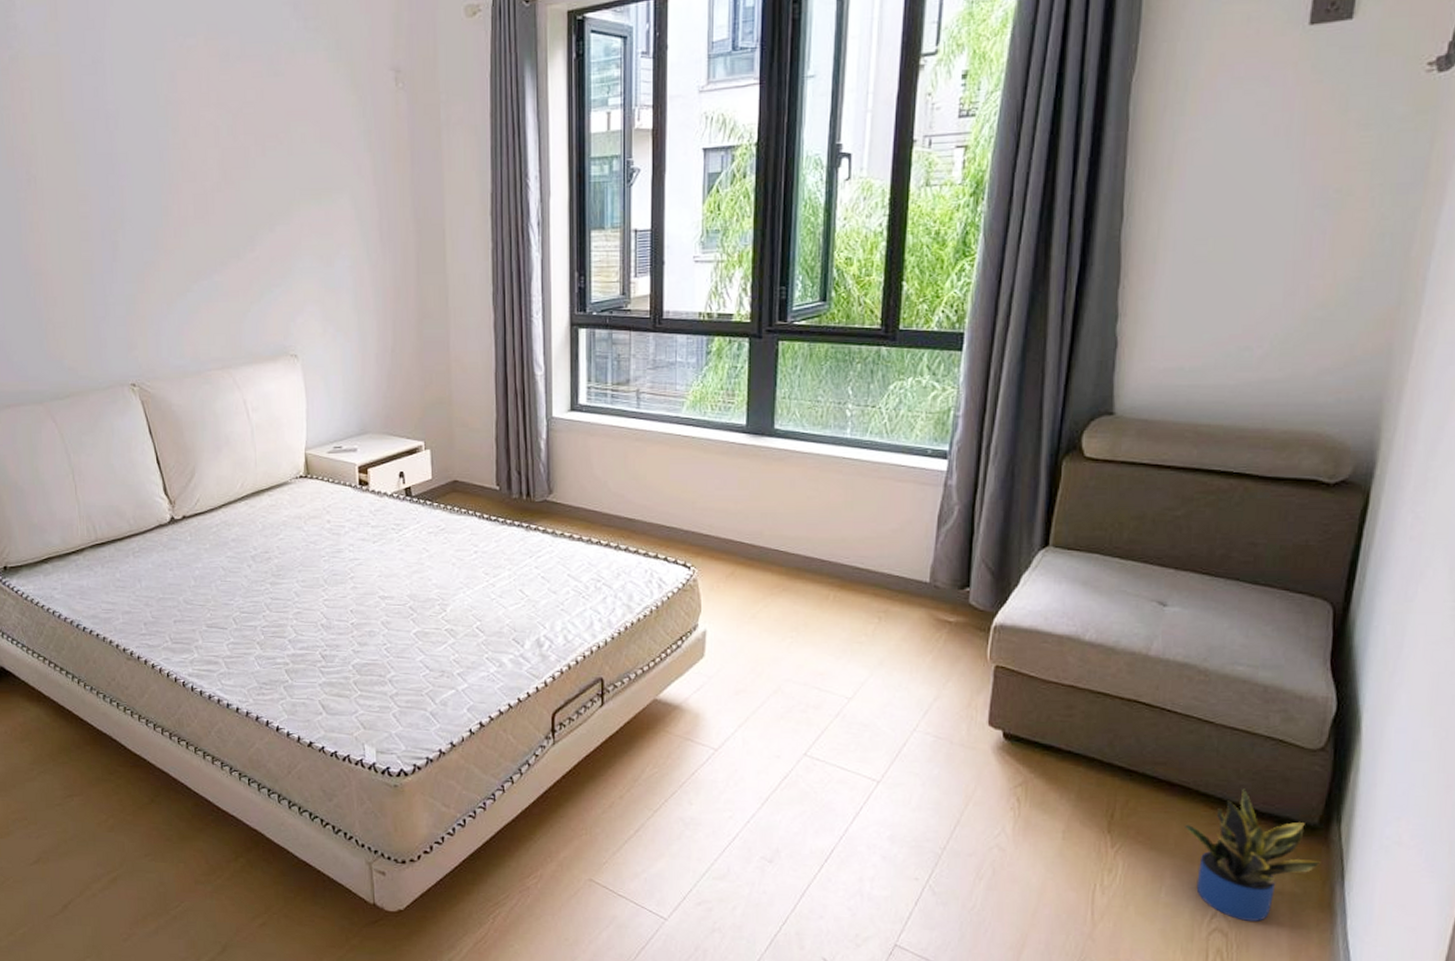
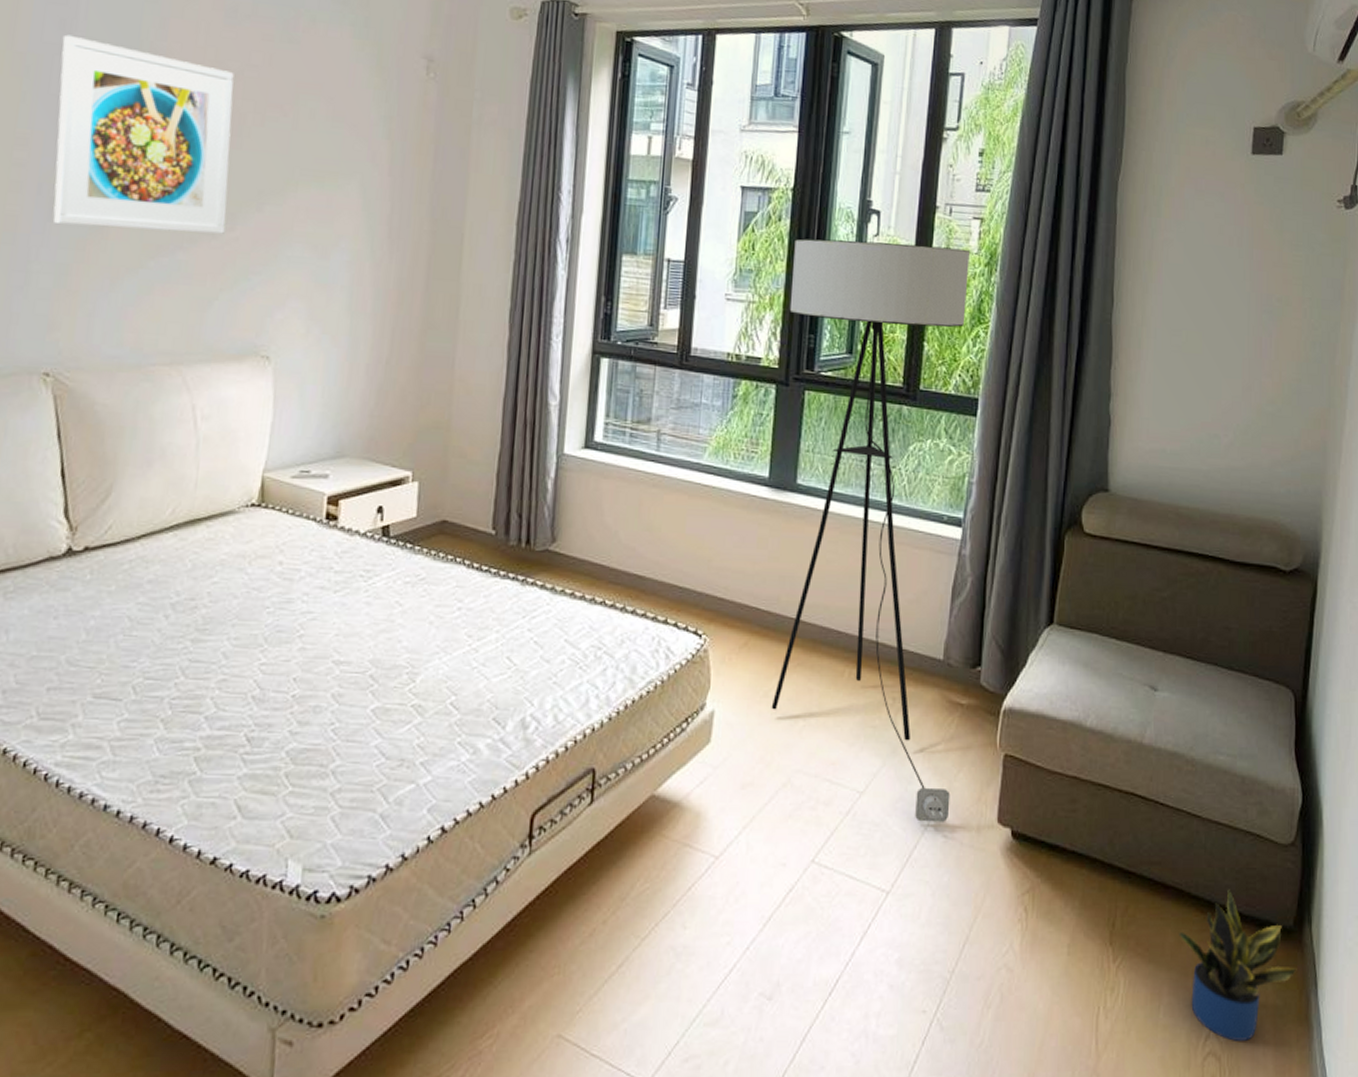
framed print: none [98,100,247,262] -> present [53,34,234,234]
floor lamp: none [759,181,952,724] -> present [771,238,970,822]

